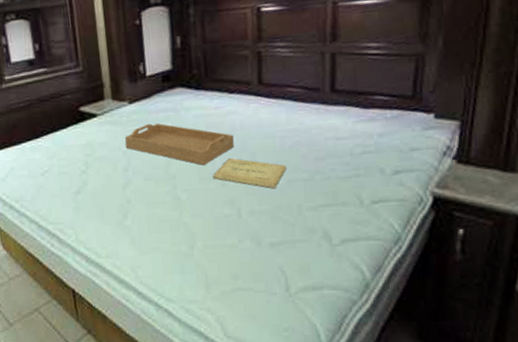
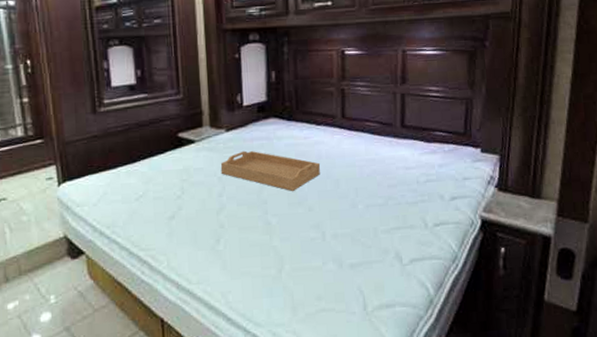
book: present [212,157,287,189] -> none [300,184,365,214]

